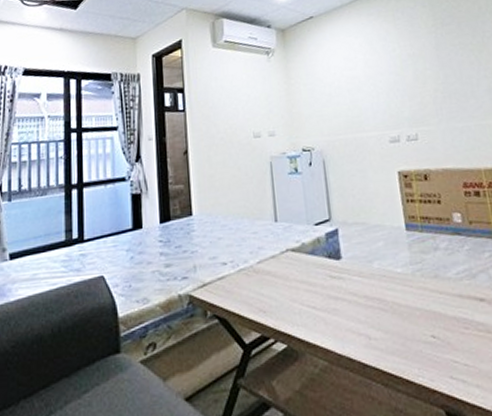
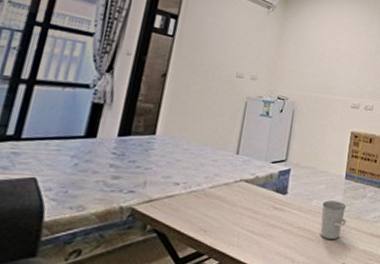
cup: none [386,258,423,308] -> present [320,200,346,240]

